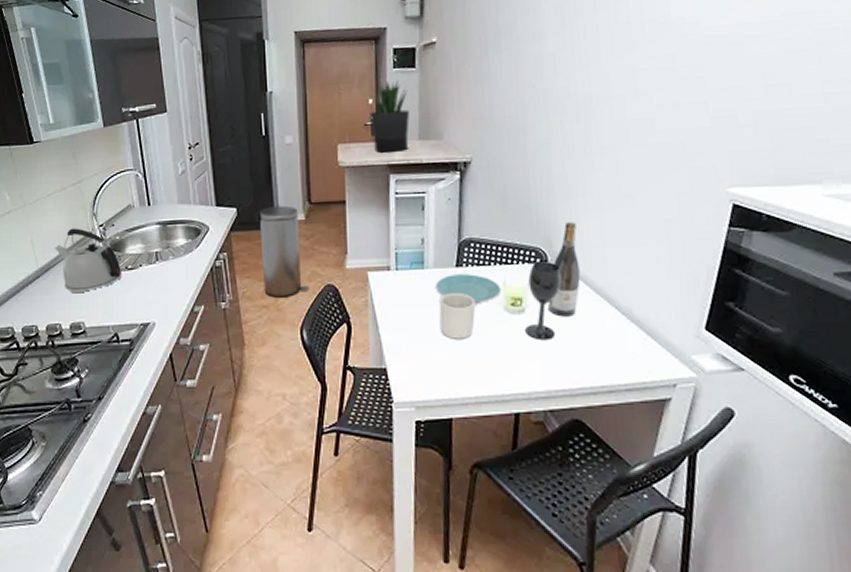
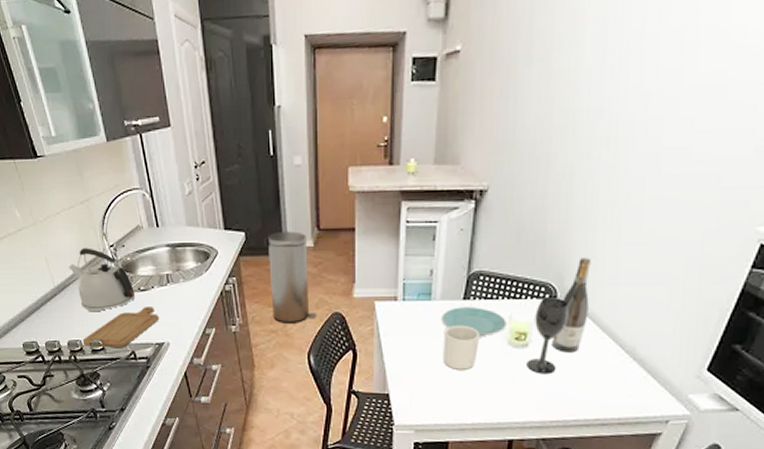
chopping board: none [62,286,145,331] -> present [82,307,159,348]
planter: present [370,77,409,153] -> none [384,91,426,179]

